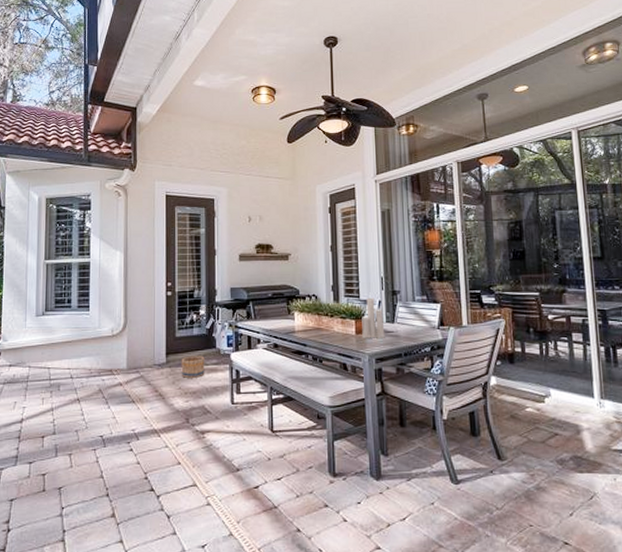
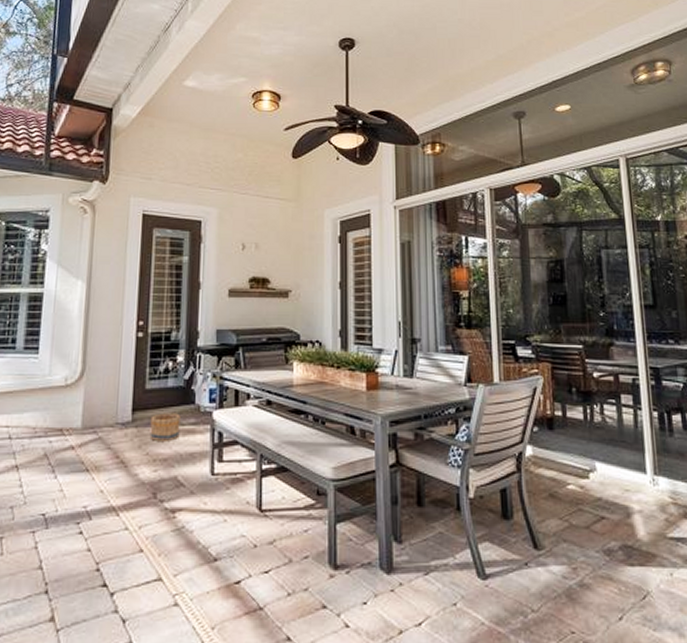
candle: present [362,292,385,338] -> none [374,340,402,396]

